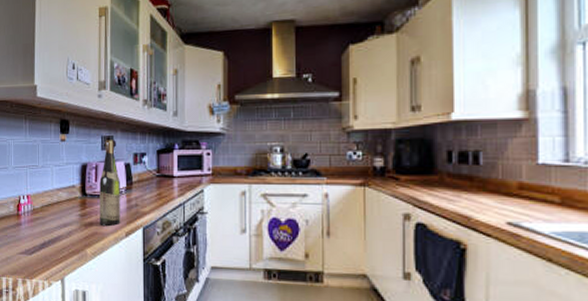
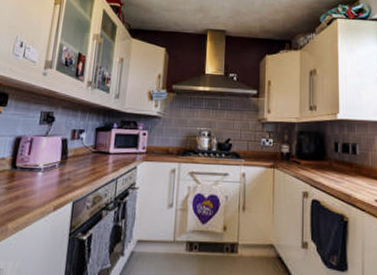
wine bottle: present [99,140,120,226] -> none [27,115,55,199]

